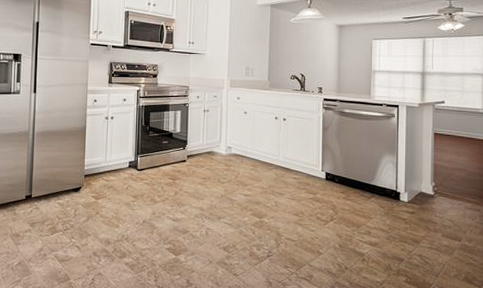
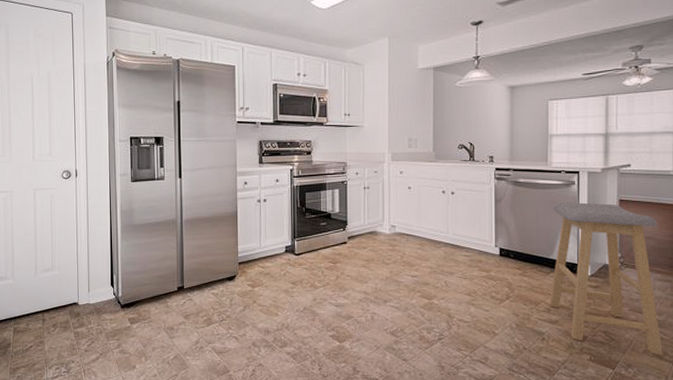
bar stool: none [370,132,472,280] -> present [550,201,663,355]

